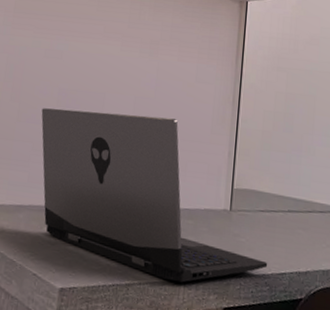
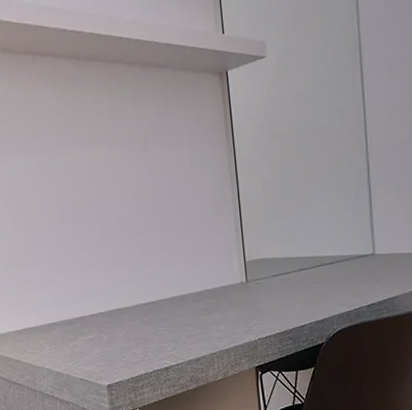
laptop: present [41,108,268,283] -> none [48,209,289,356]

